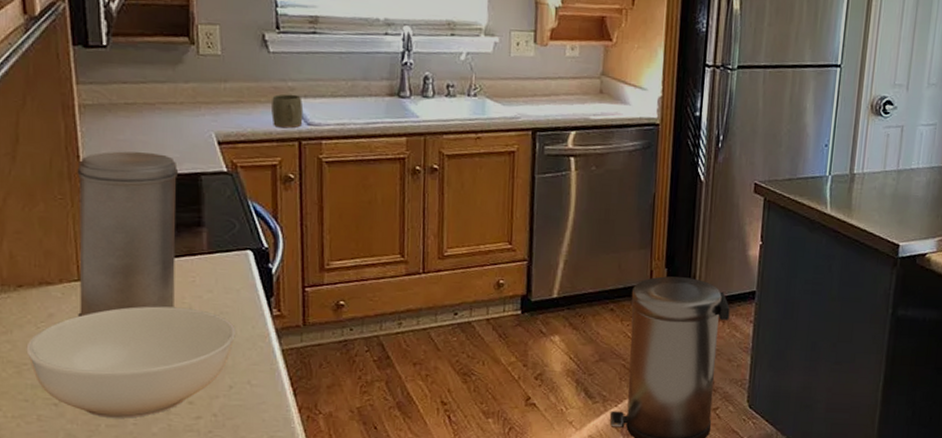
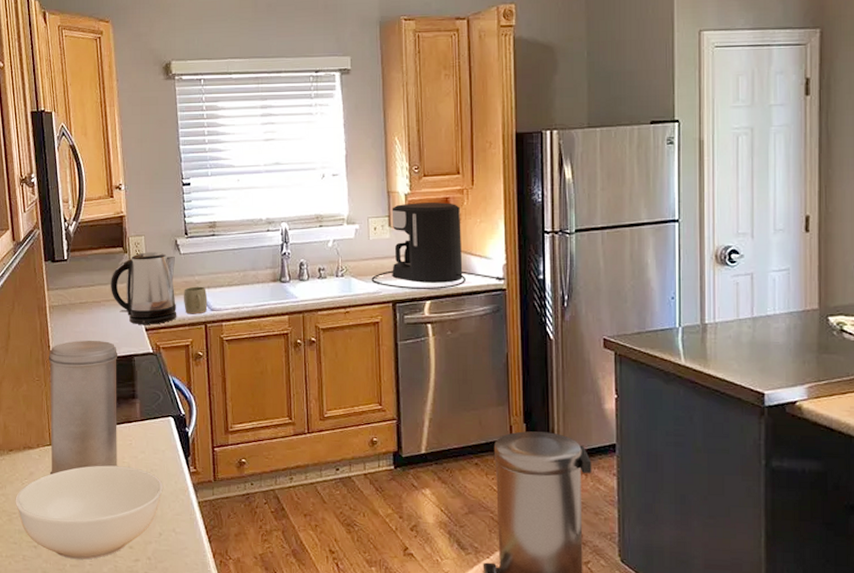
kettle: none [170,45,262,138] -> present [111,252,177,325]
coffee maker: none [509,18,662,120] -> present [371,202,507,290]

